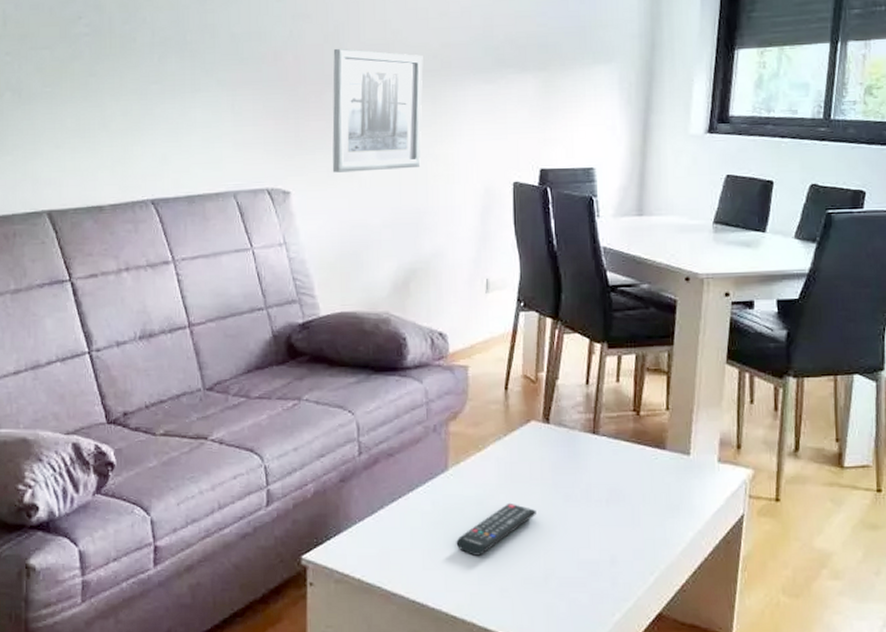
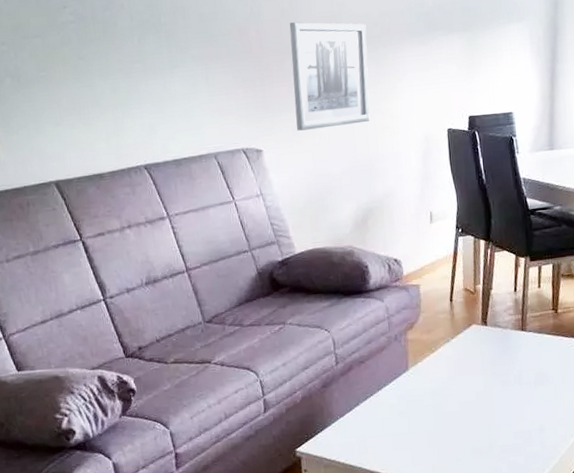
remote control: present [456,502,536,556] -> none [418,391,480,436]

